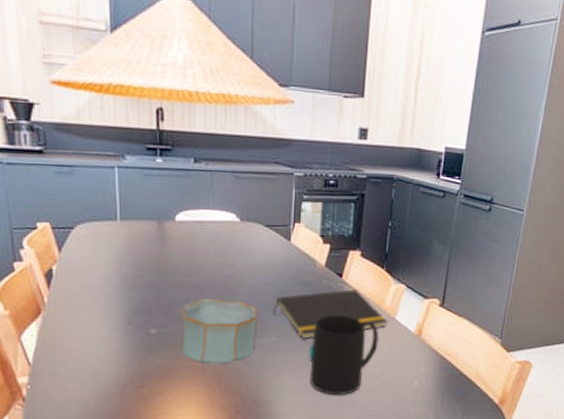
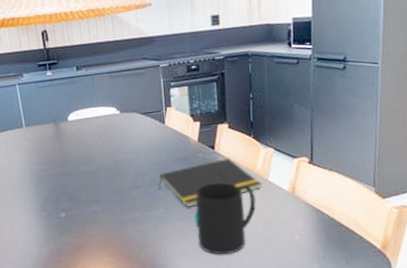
bowl: present [181,297,258,364] -> none [83,181,148,238]

